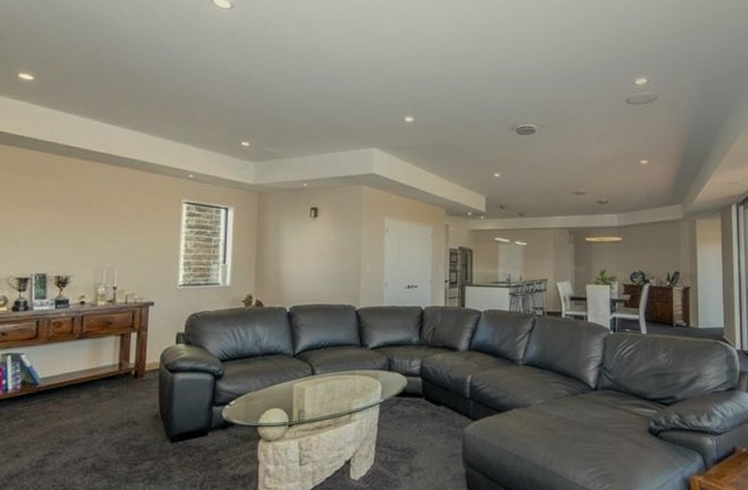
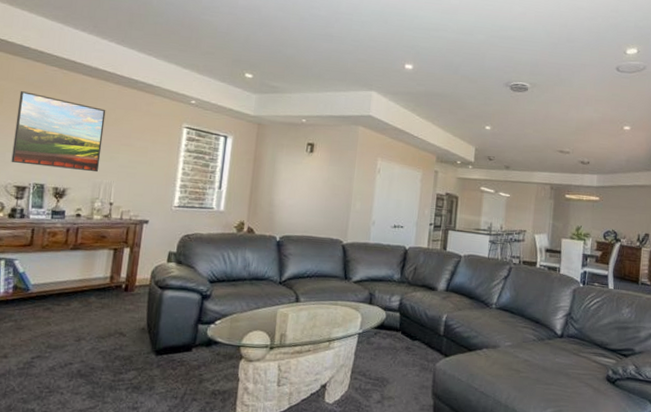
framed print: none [11,181,104,257] -> present [11,91,106,173]

